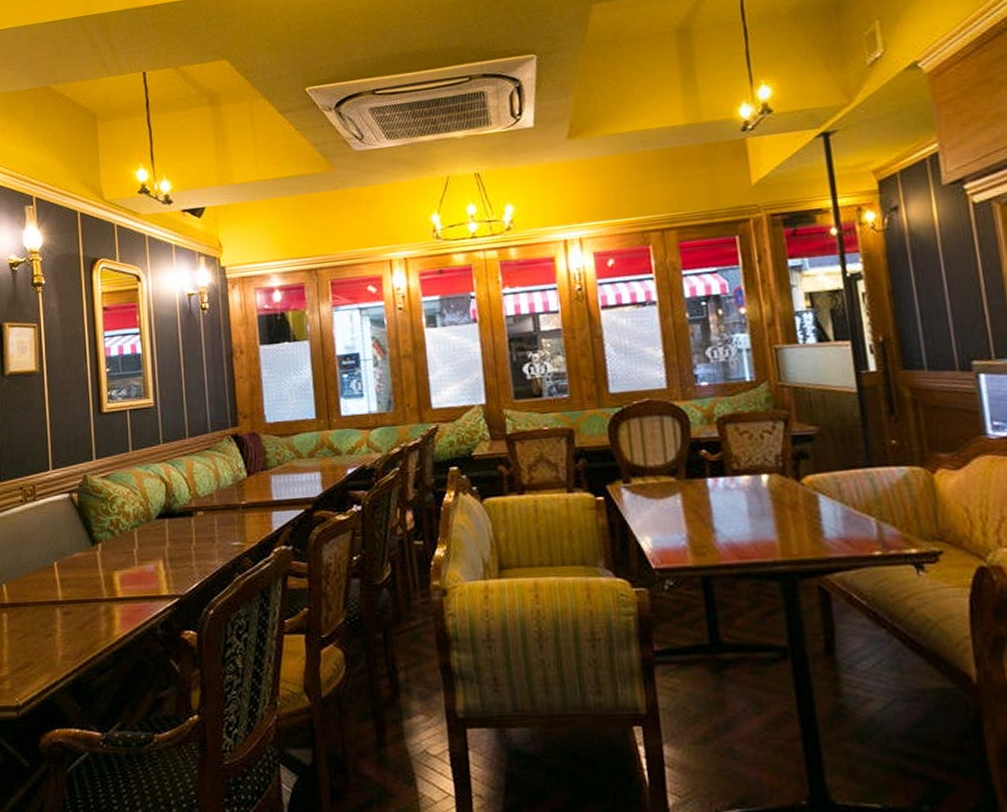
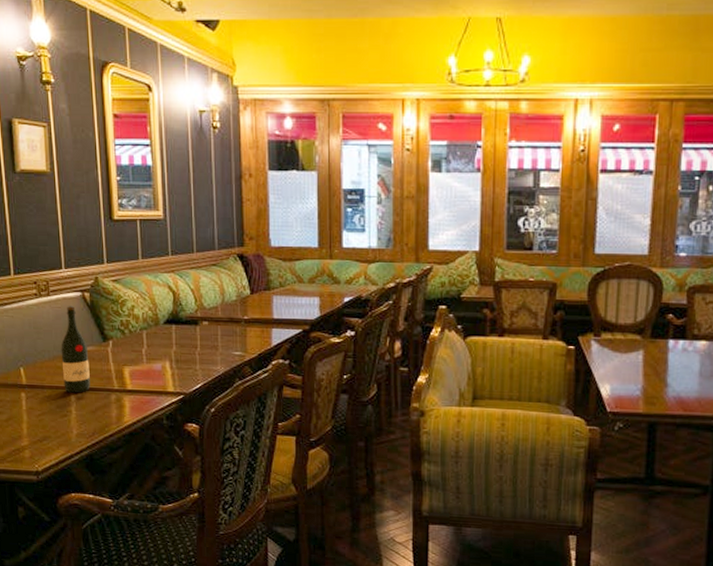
wine bottle: none [46,509,78,608] -> present [61,306,90,393]

